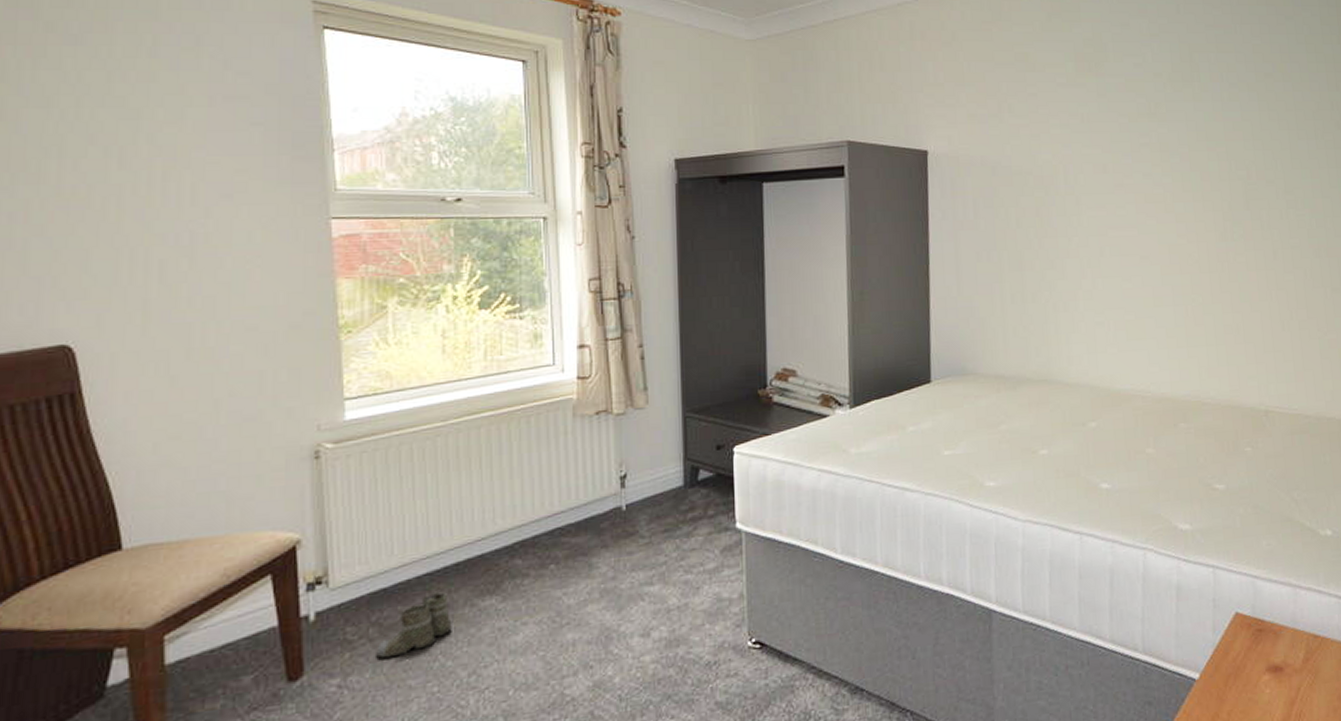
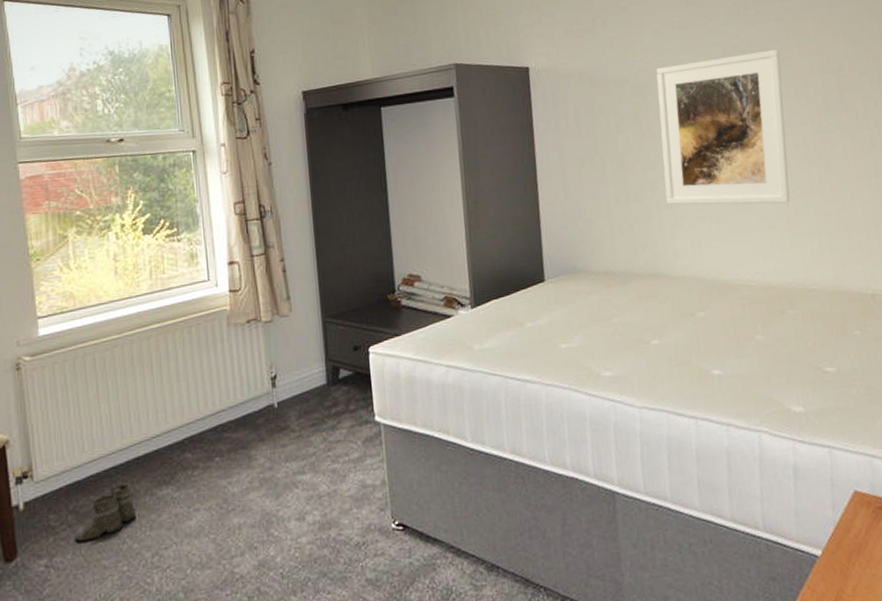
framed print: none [1061,151,1190,312] -> present [656,49,790,205]

